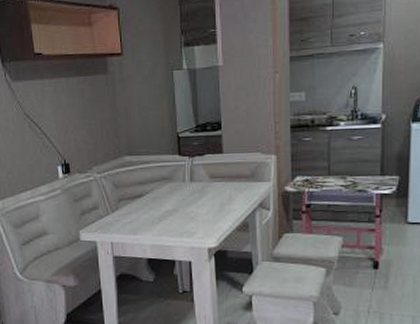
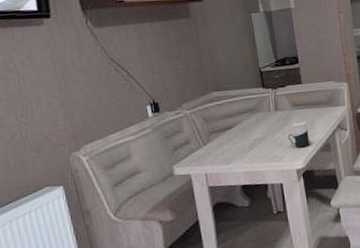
cup: none [201,195,226,225] -> present [287,121,310,148]

